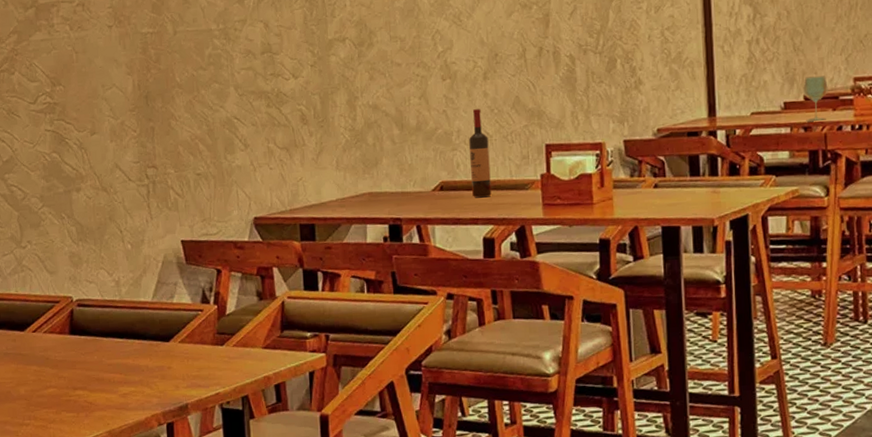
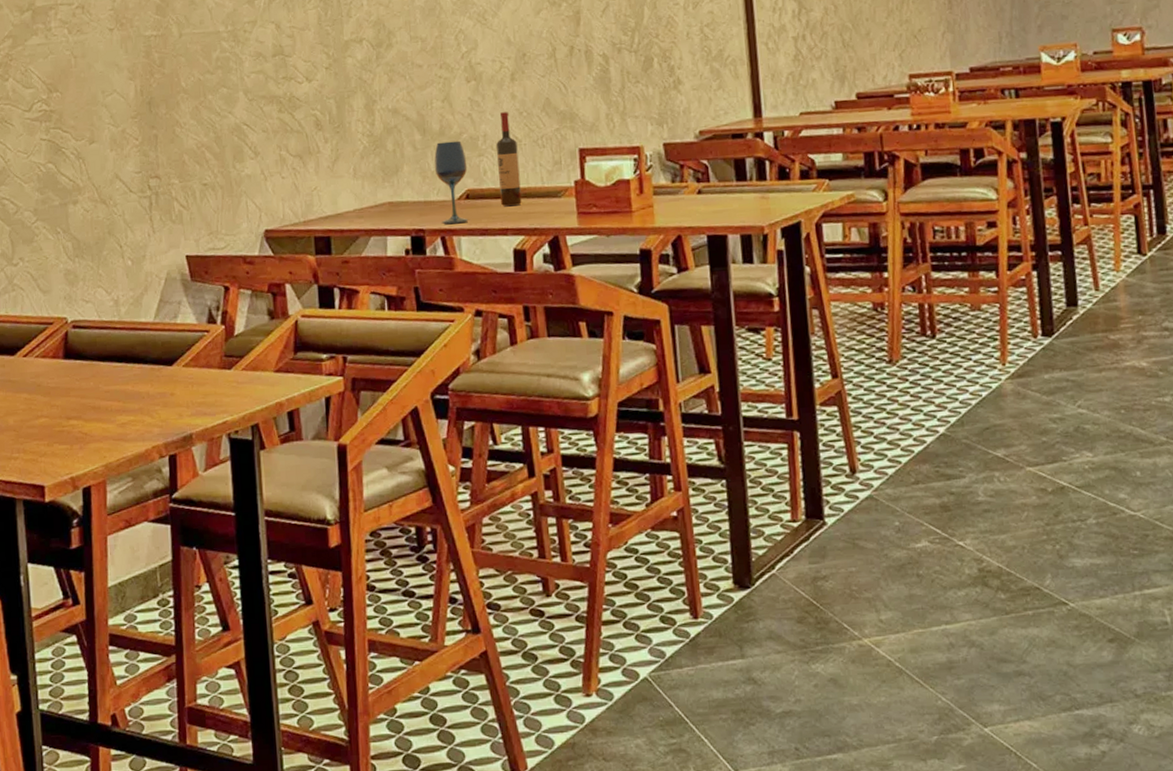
wineglass: none [411,135,443,214] -> present [434,140,469,225]
wine glass: present [803,76,828,122] -> none [855,73,882,122]

